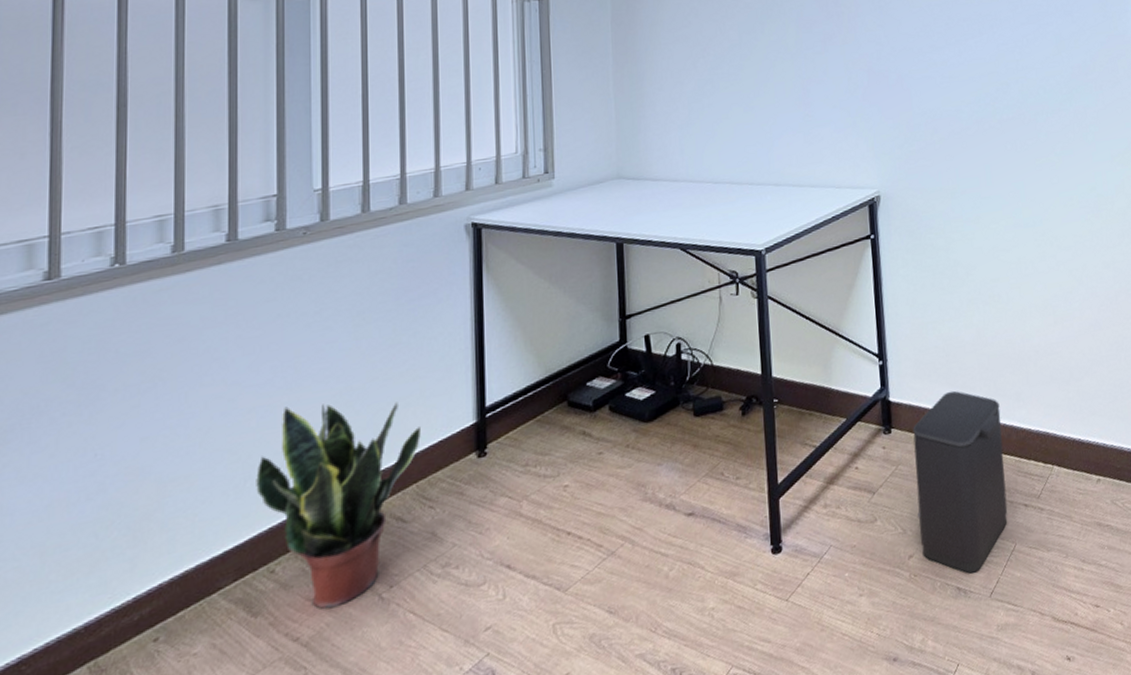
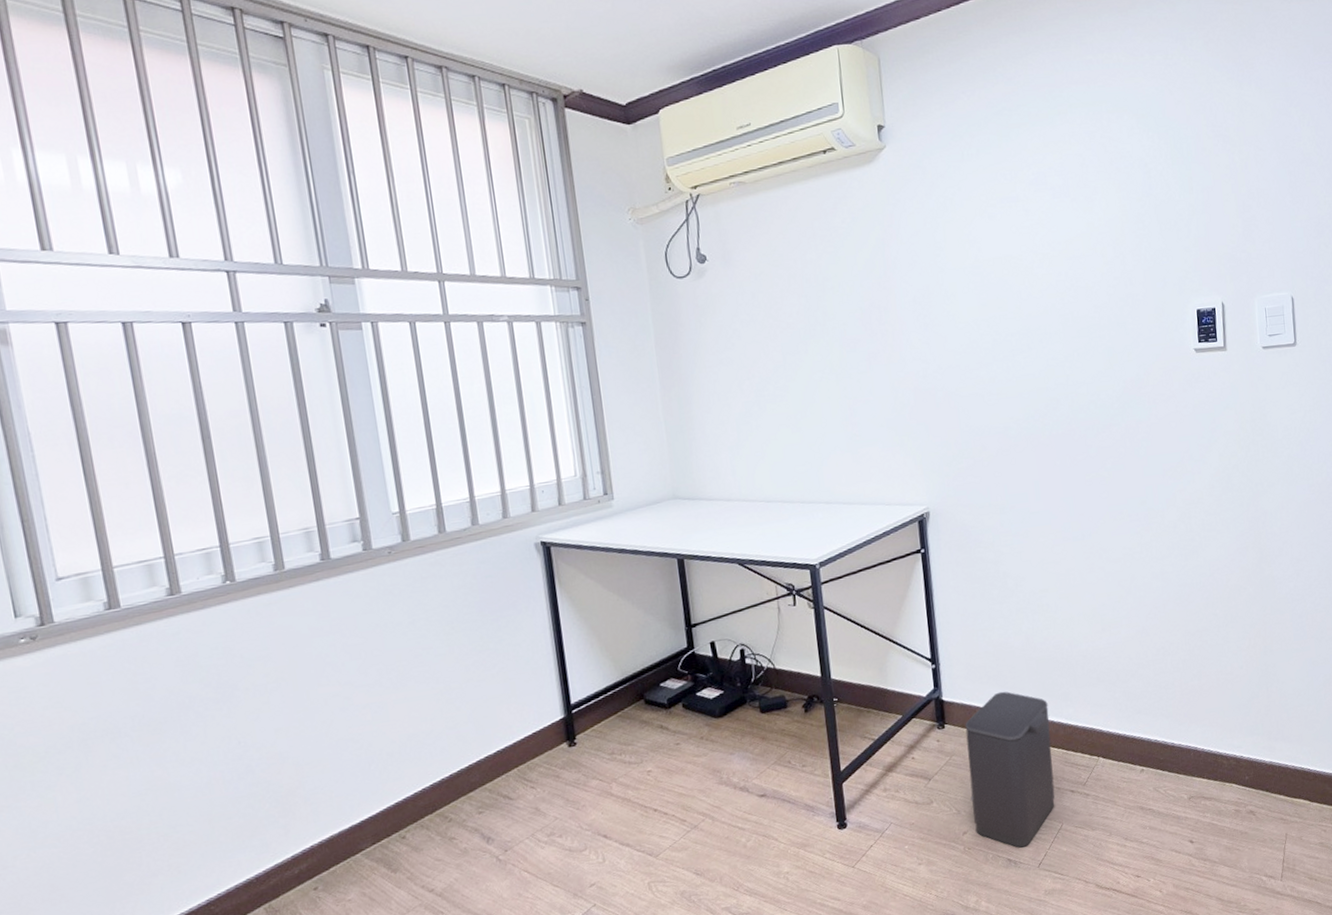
potted plant: present [256,402,421,609] -> none [378,699,517,867]

